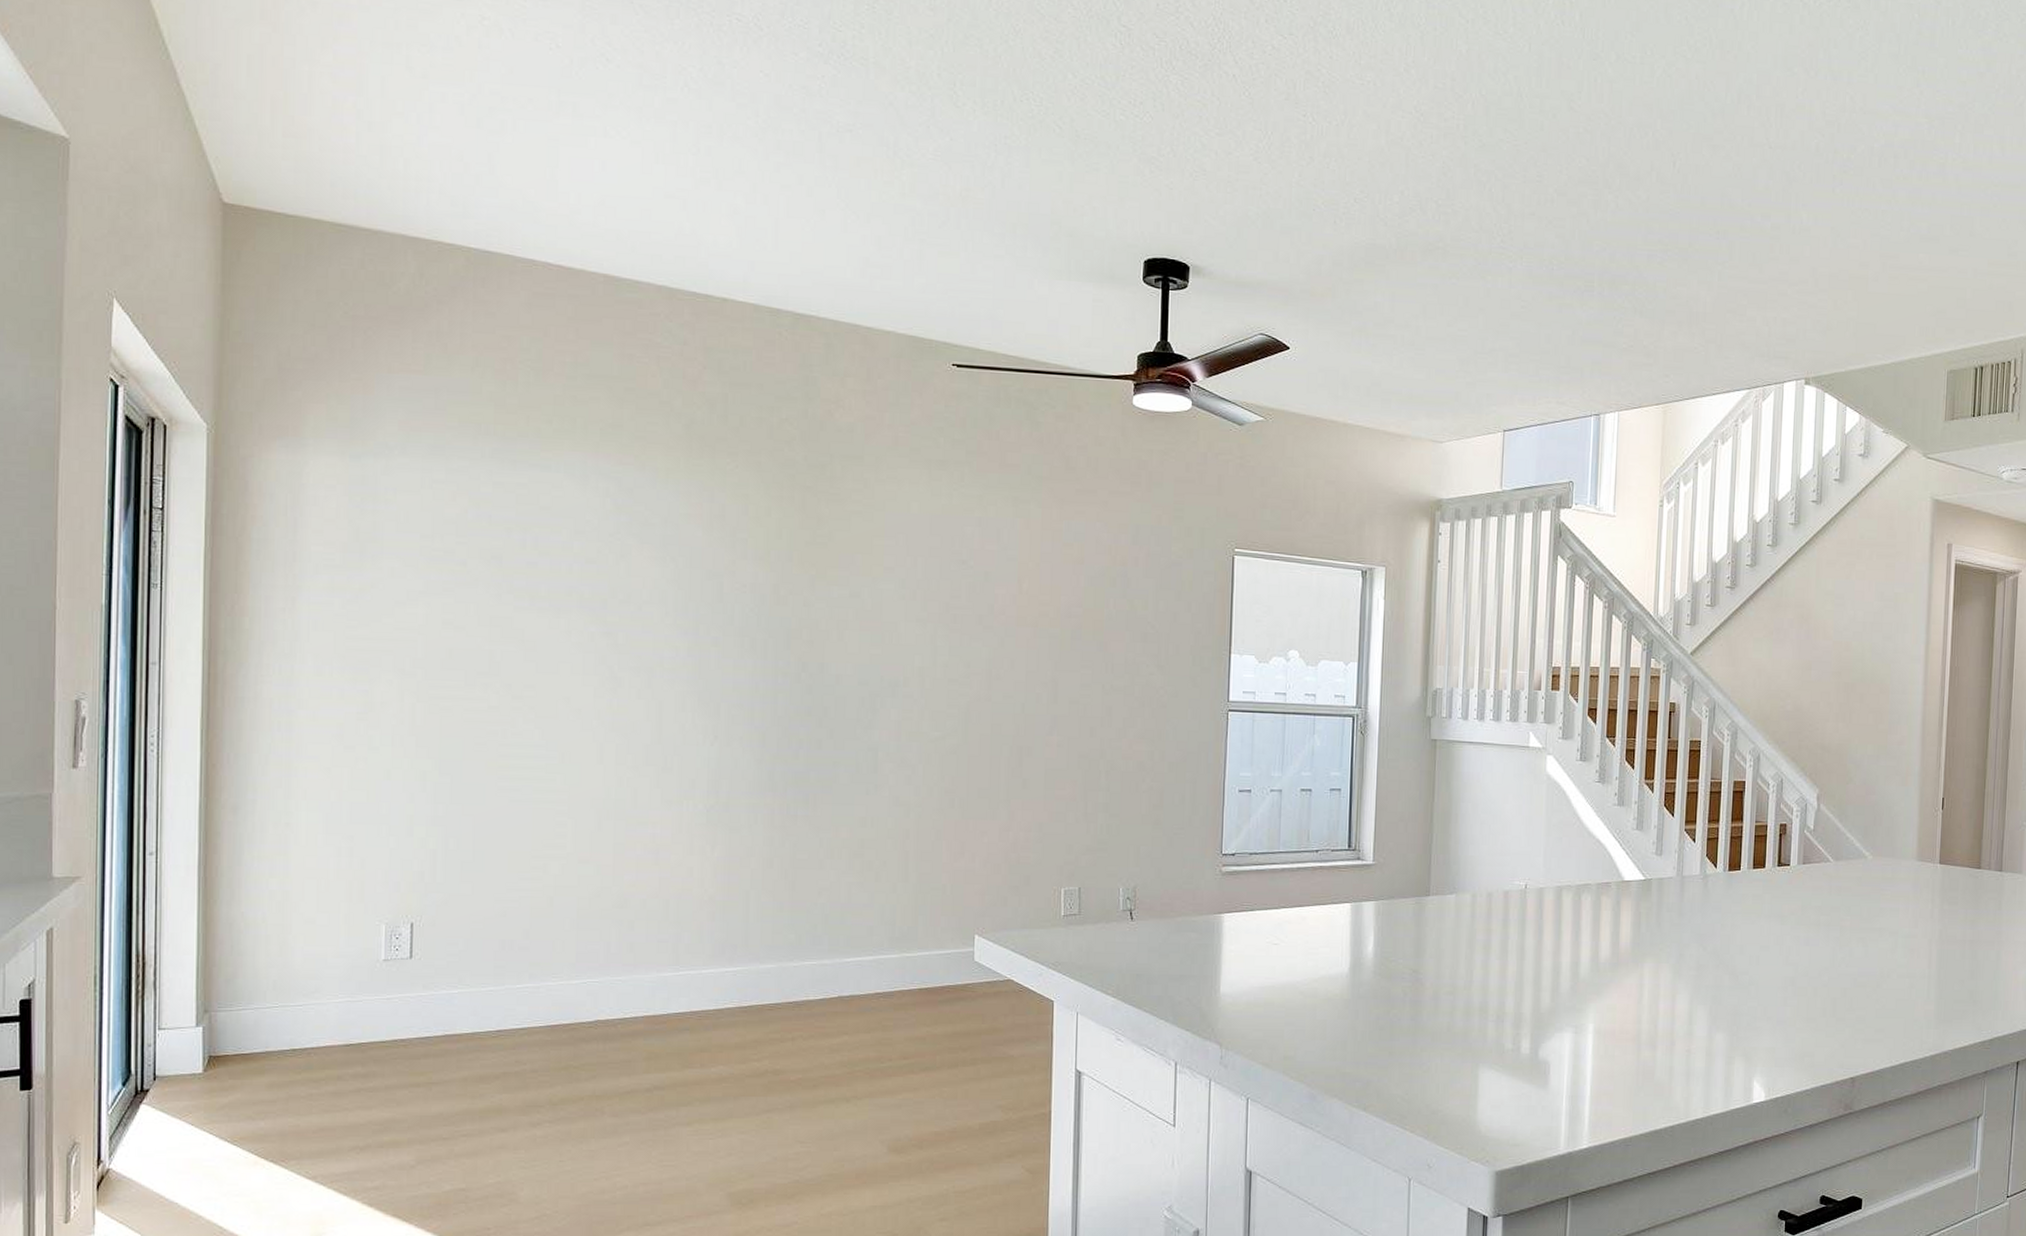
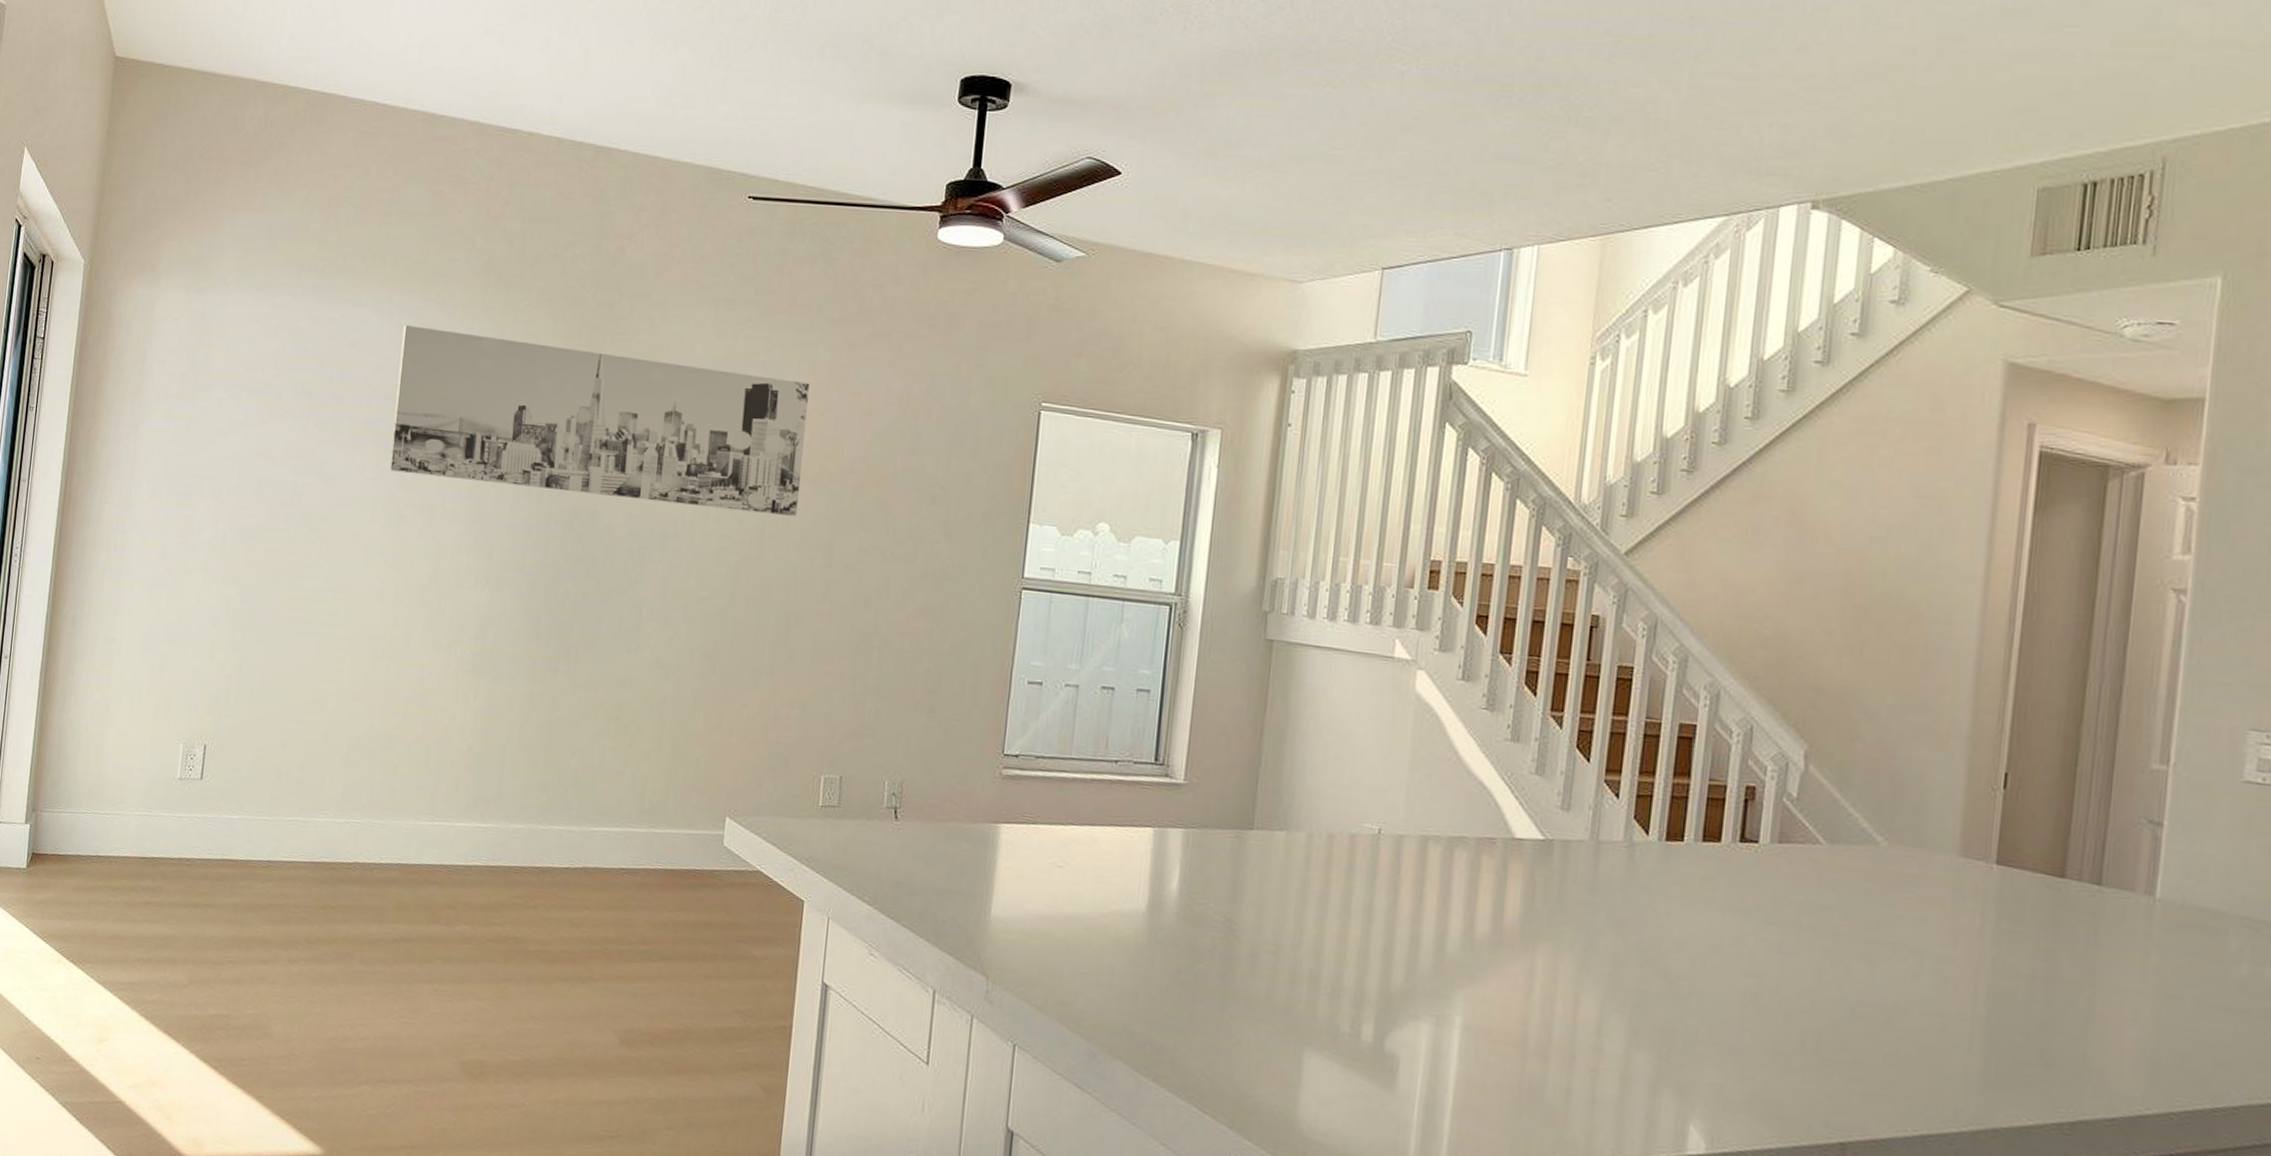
wall art: none [598,488,1024,659] -> present [389,324,809,517]

